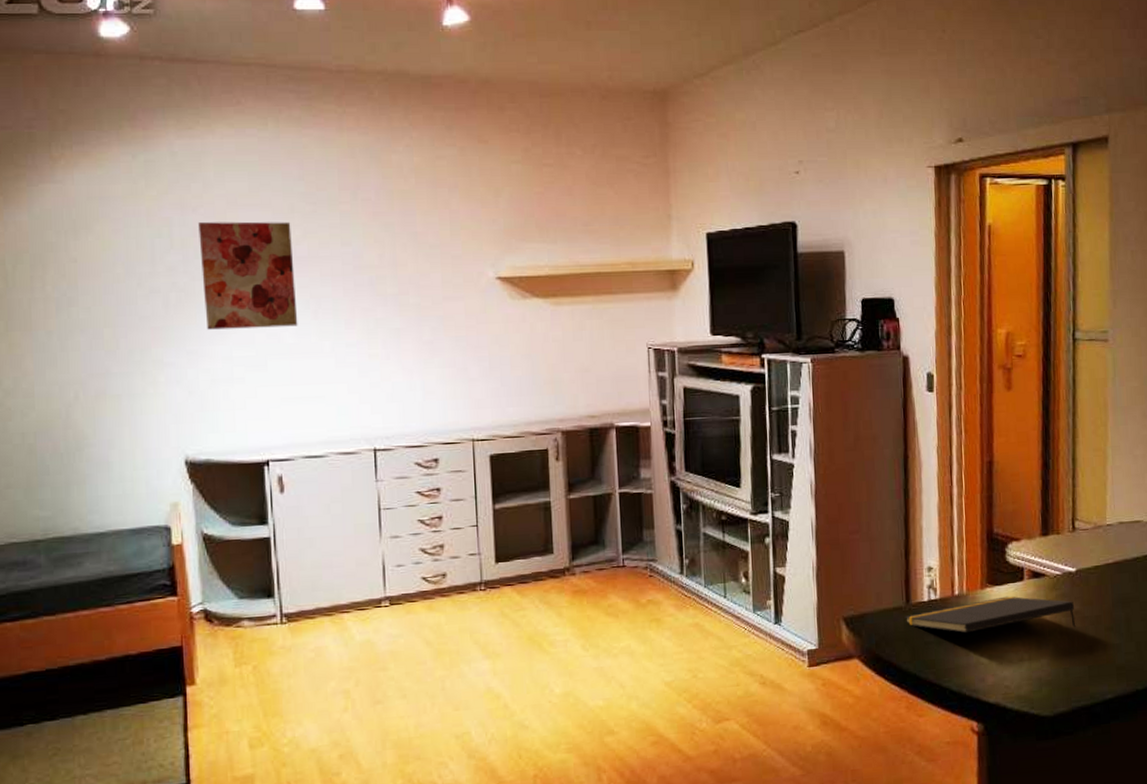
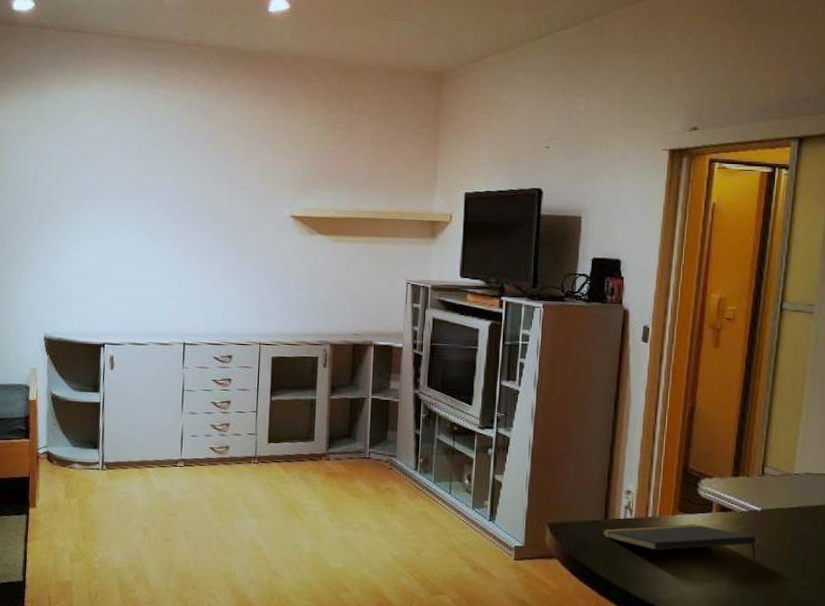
wall art: present [198,221,298,330] -> none [69,156,138,242]

